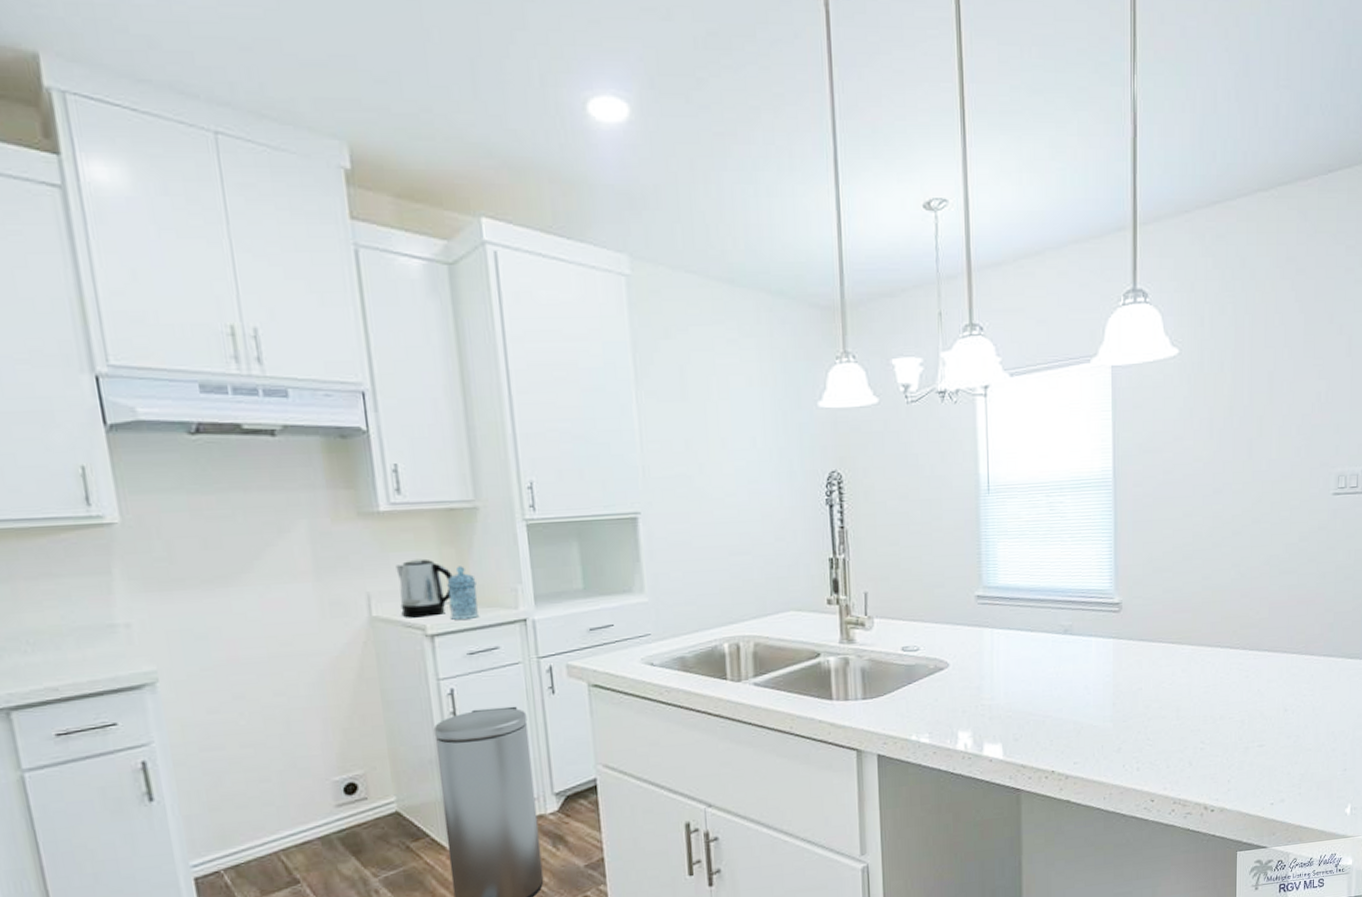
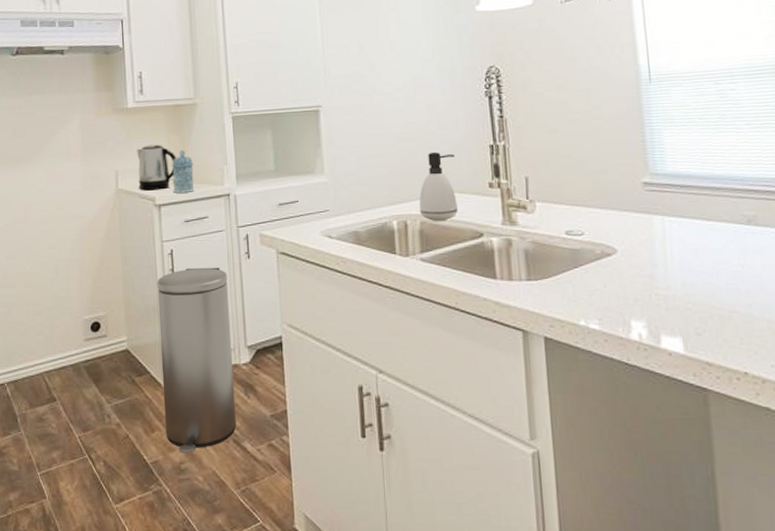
soap dispenser: none [752,566,794,643] -> present [419,151,458,222]

